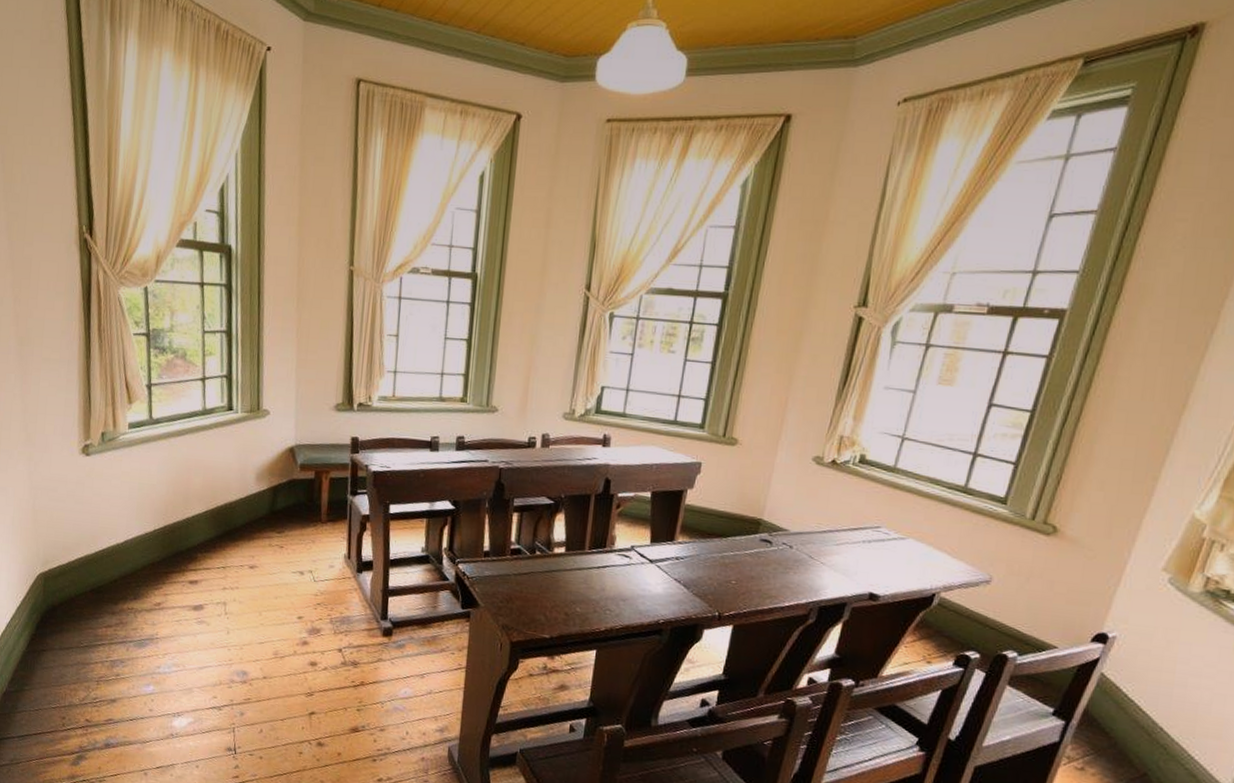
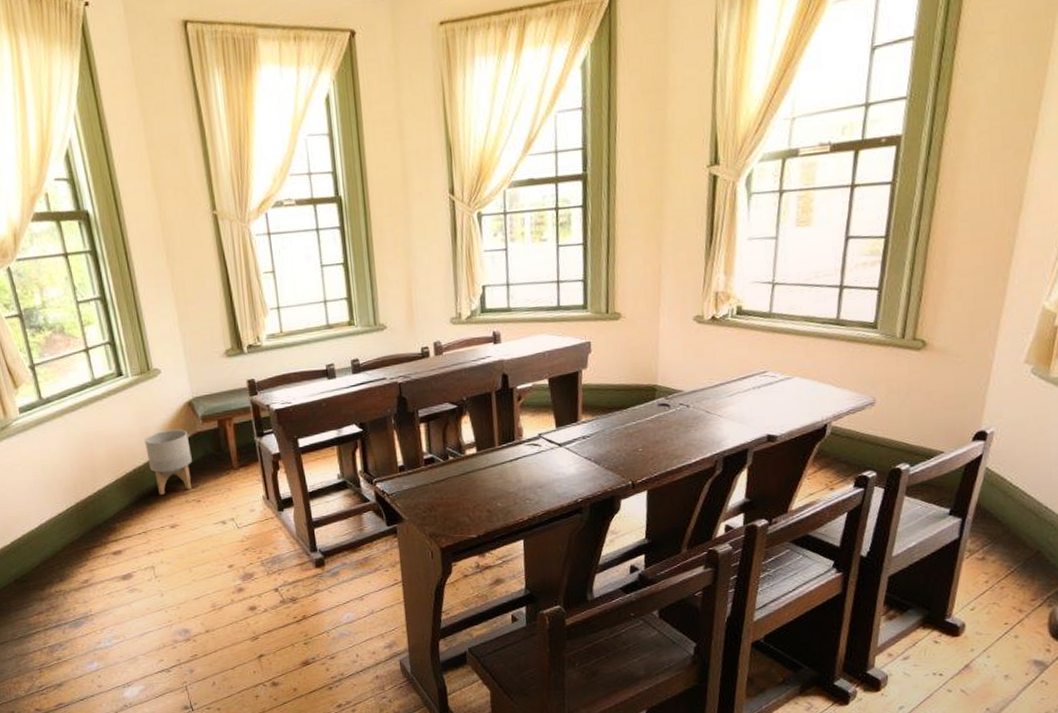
planter: none [240,471,284,534] -> present [144,429,192,495]

